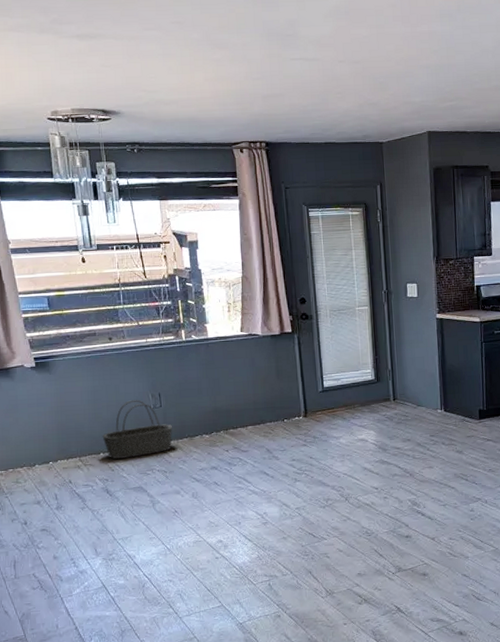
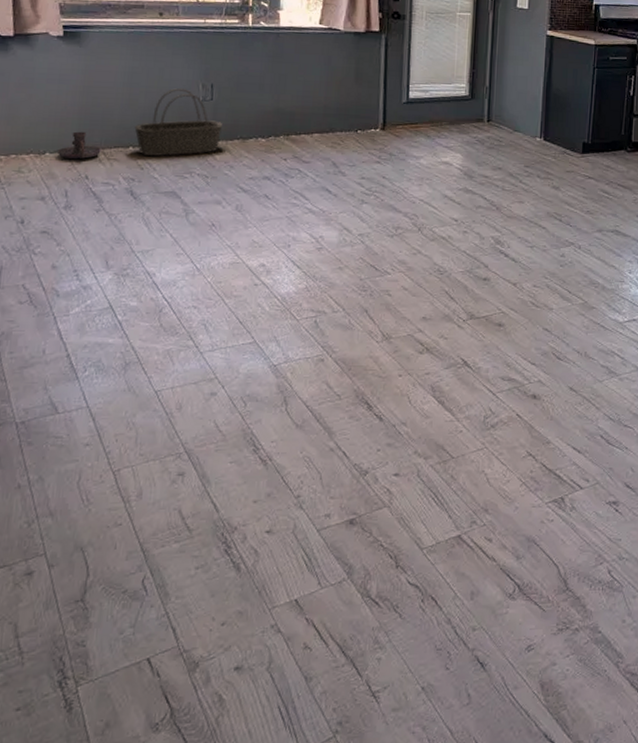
candle holder: none [44,444,79,468] -> present [56,131,101,159]

